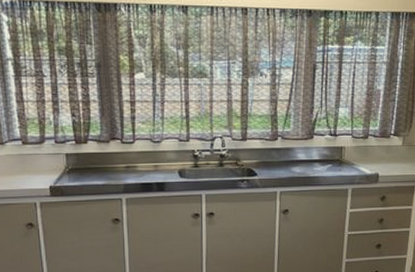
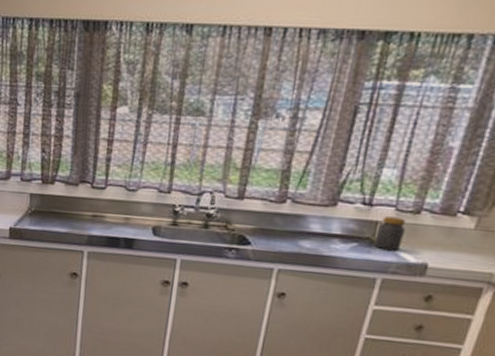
jar: none [342,142,360,168] -> present [374,216,406,252]

